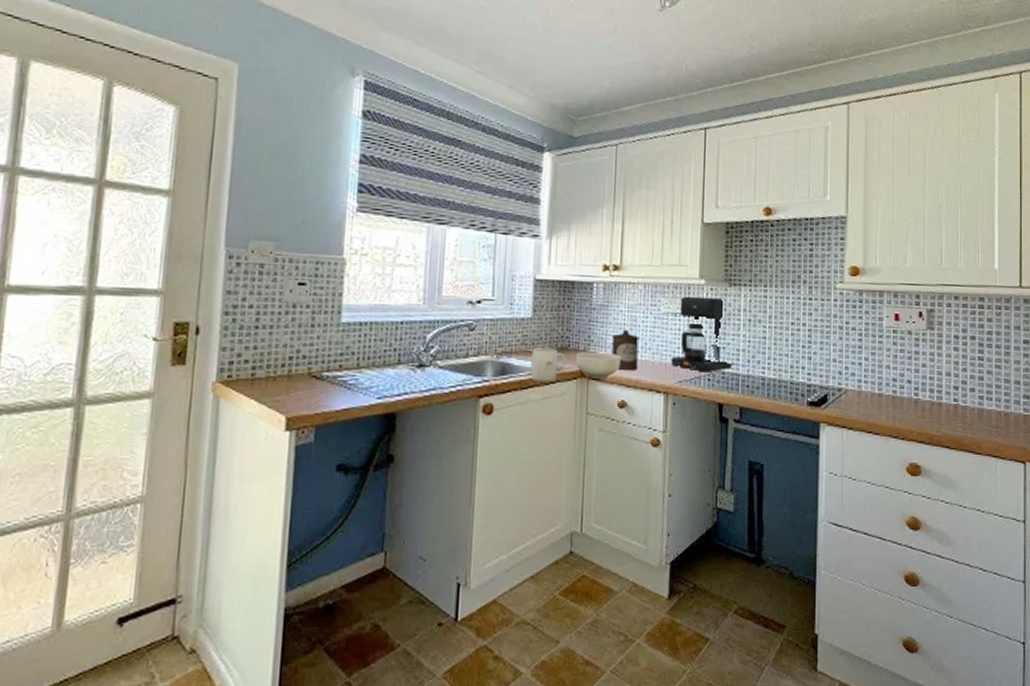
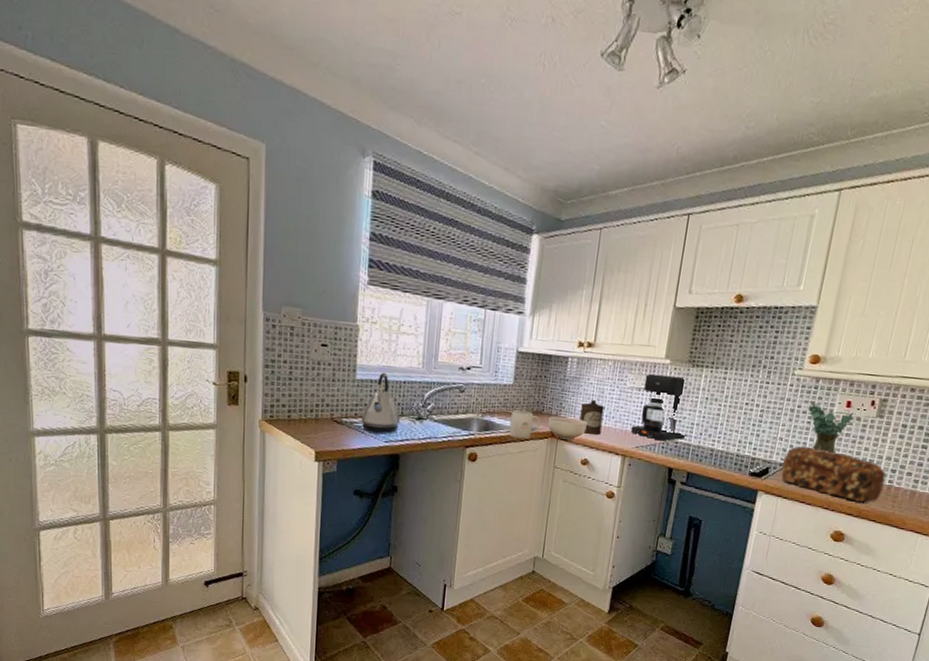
kettle: none [347,312,397,389] -> present [361,372,401,435]
bread loaf: none [840,367,949,426] -> present [781,446,886,502]
vase: none [856,316,903,372] -> present [807,401,854,453]

